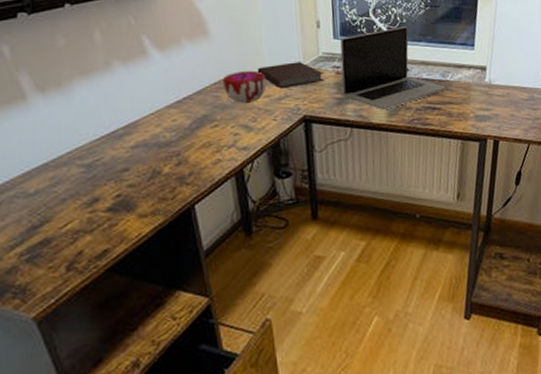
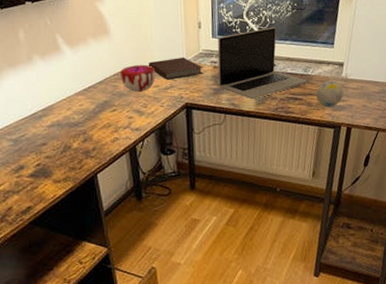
decorative ball: none [457,87,488,118] -> present [316,81,344,107]

